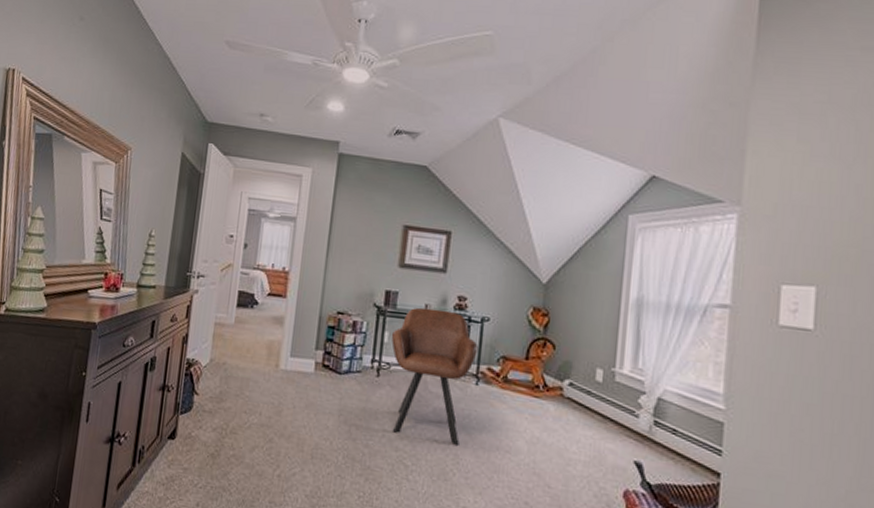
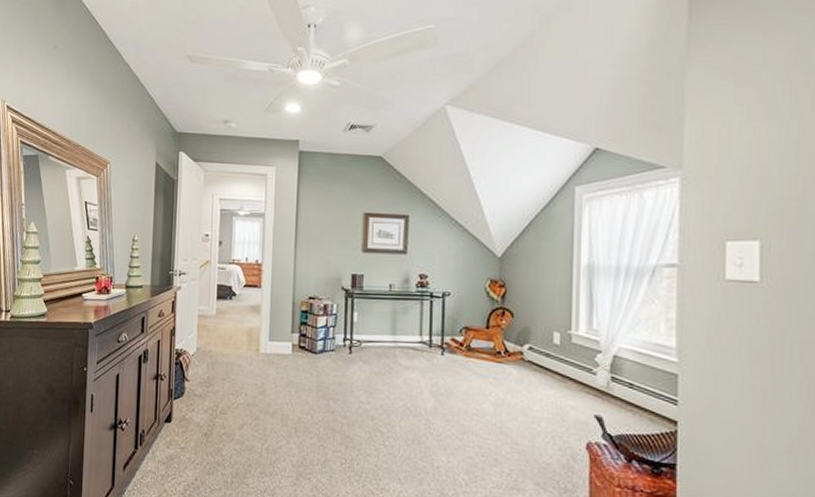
armchair: present [391,307,478,445] -> none [360,287,441,411]

